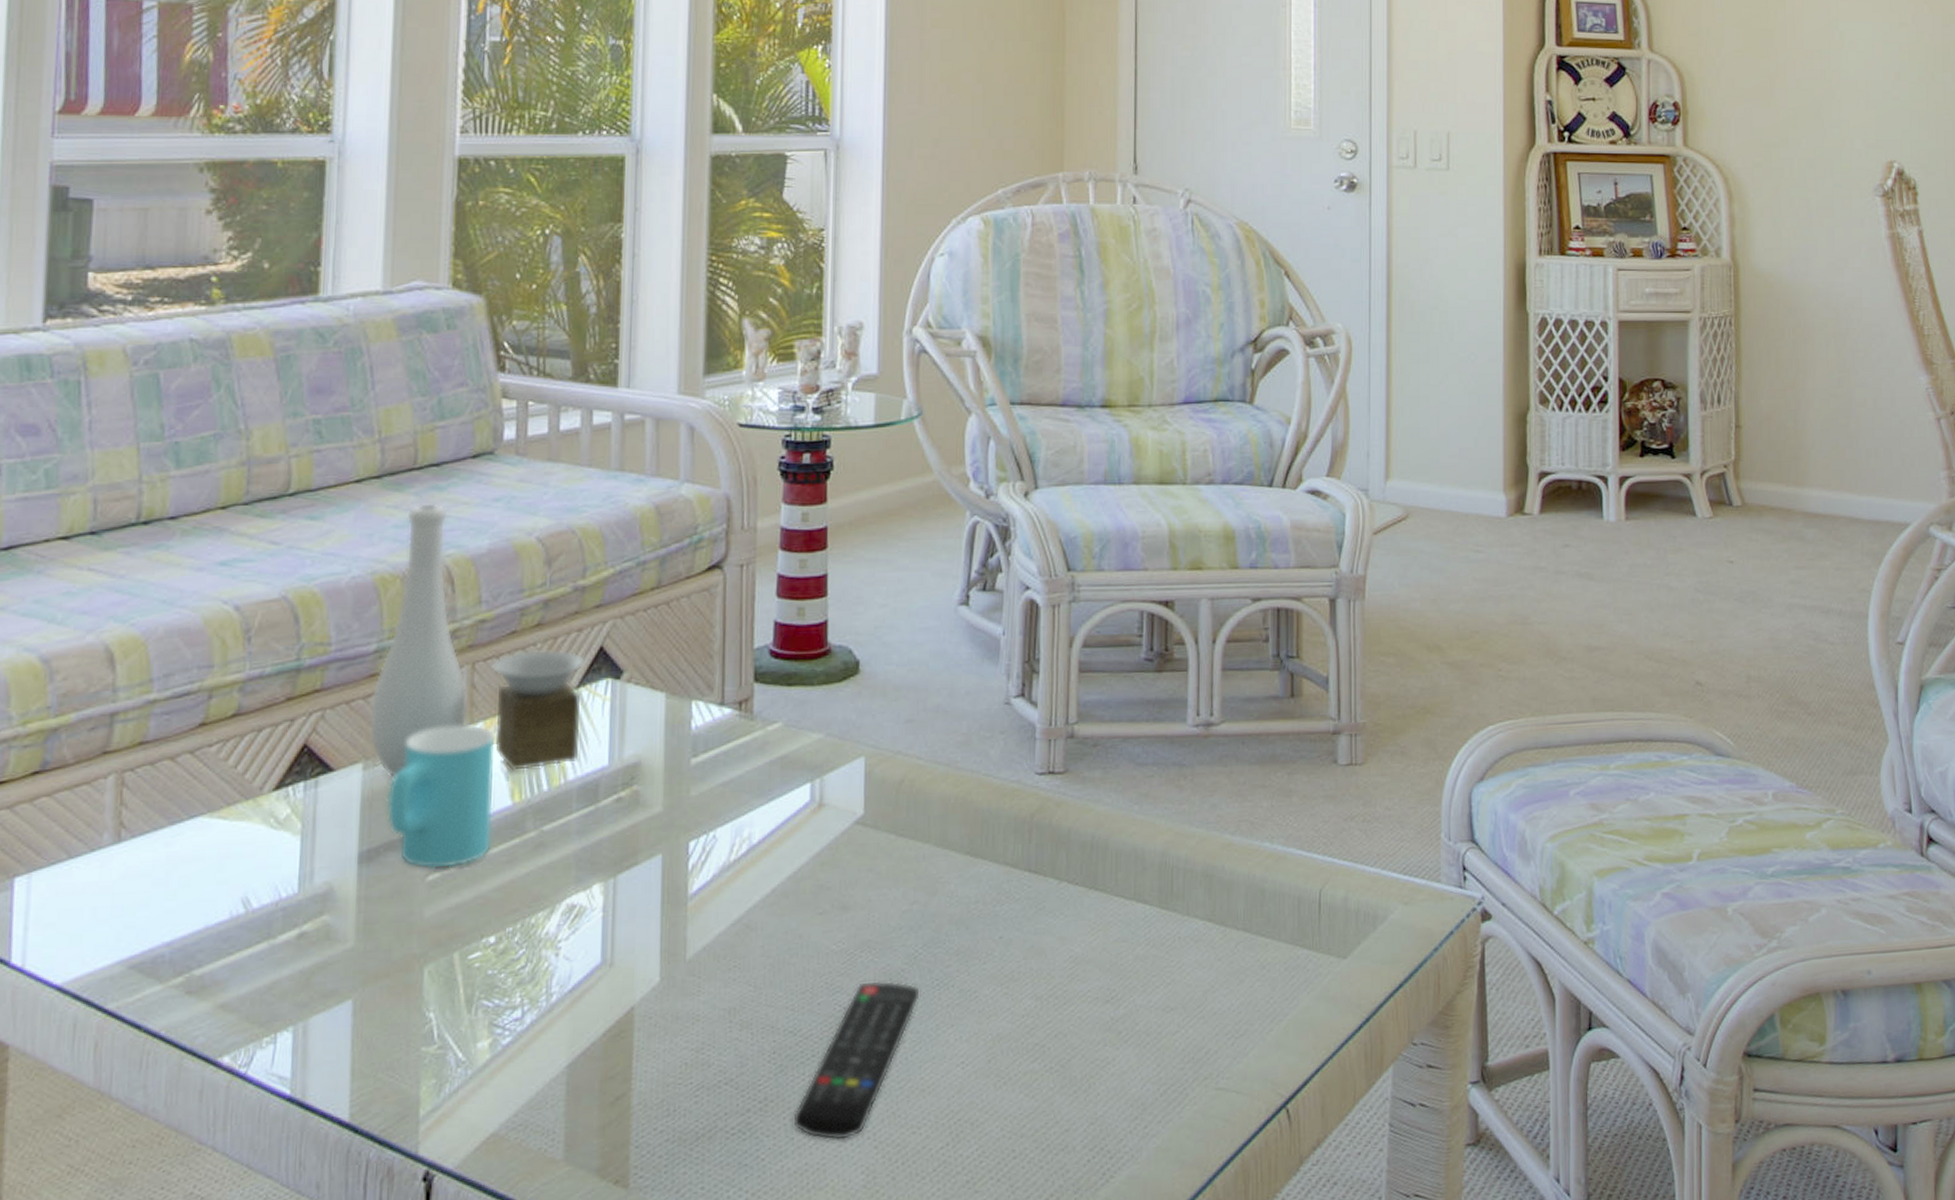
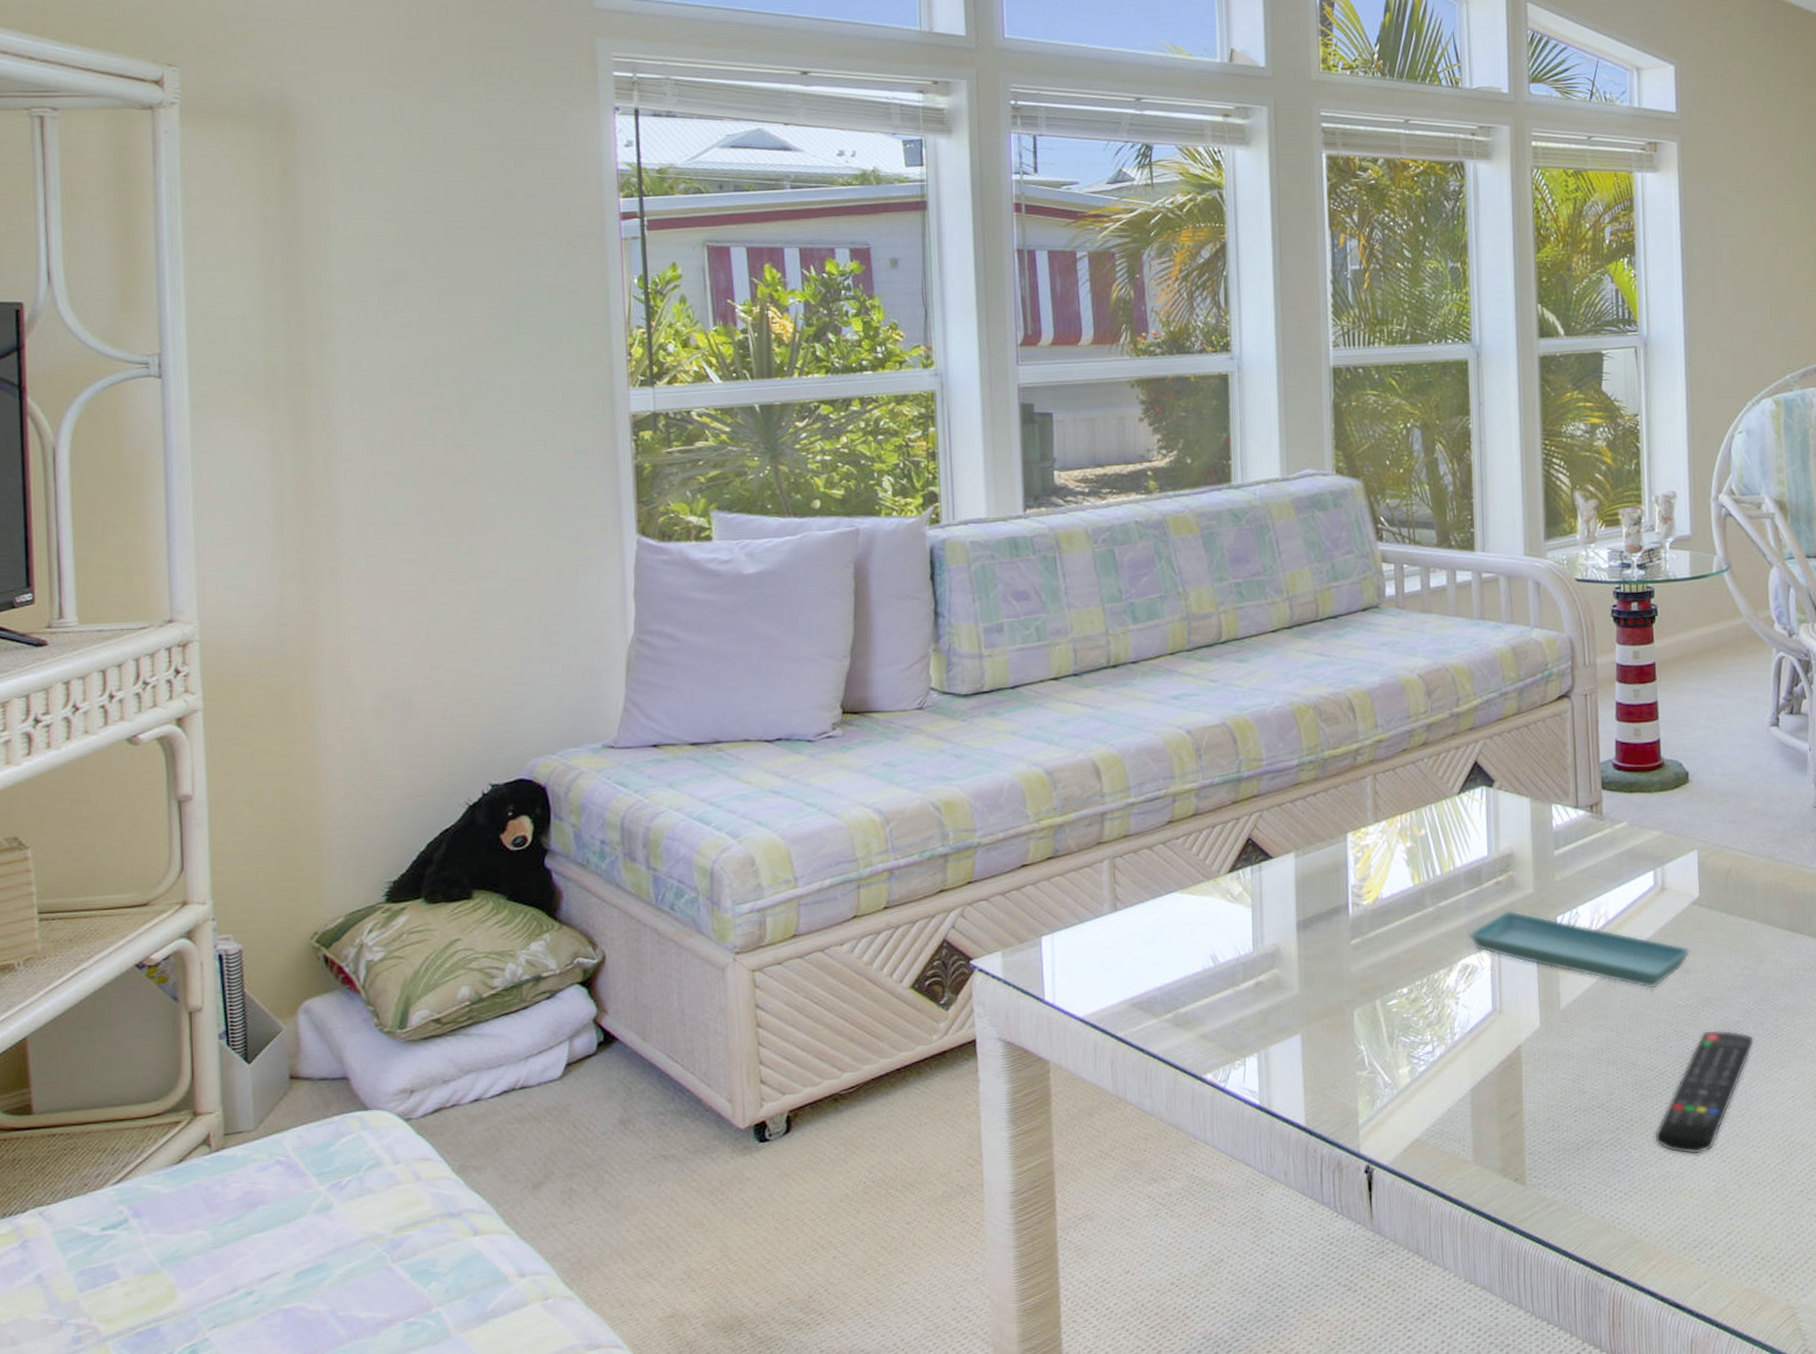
vase: present [368,503,585,779] -> none [1296,648,1464,865]
cup: present [386,723,496,869] -> none [1315,822,1399,935]
saucer: none [578,834,849,931] -> present [1469,910,1690,989]

